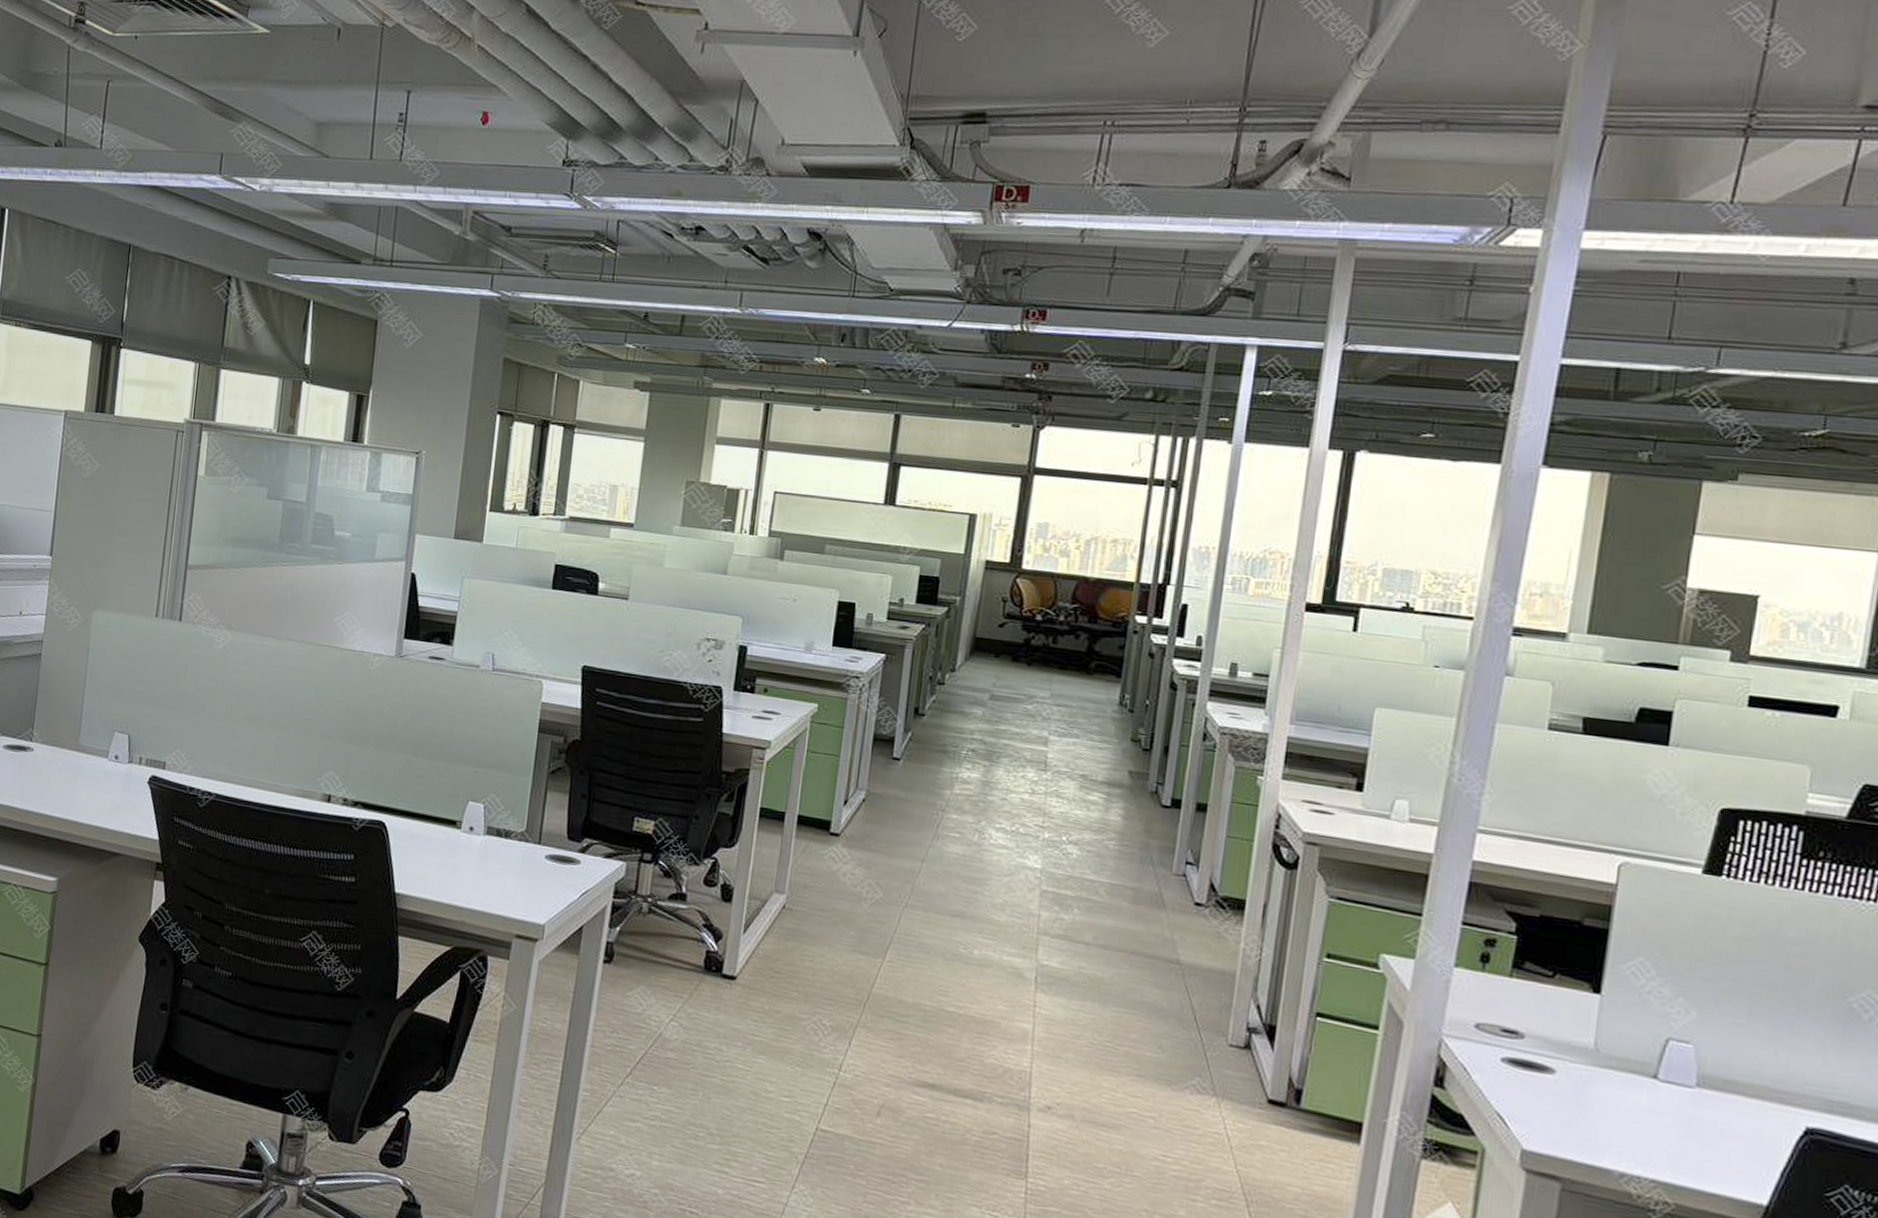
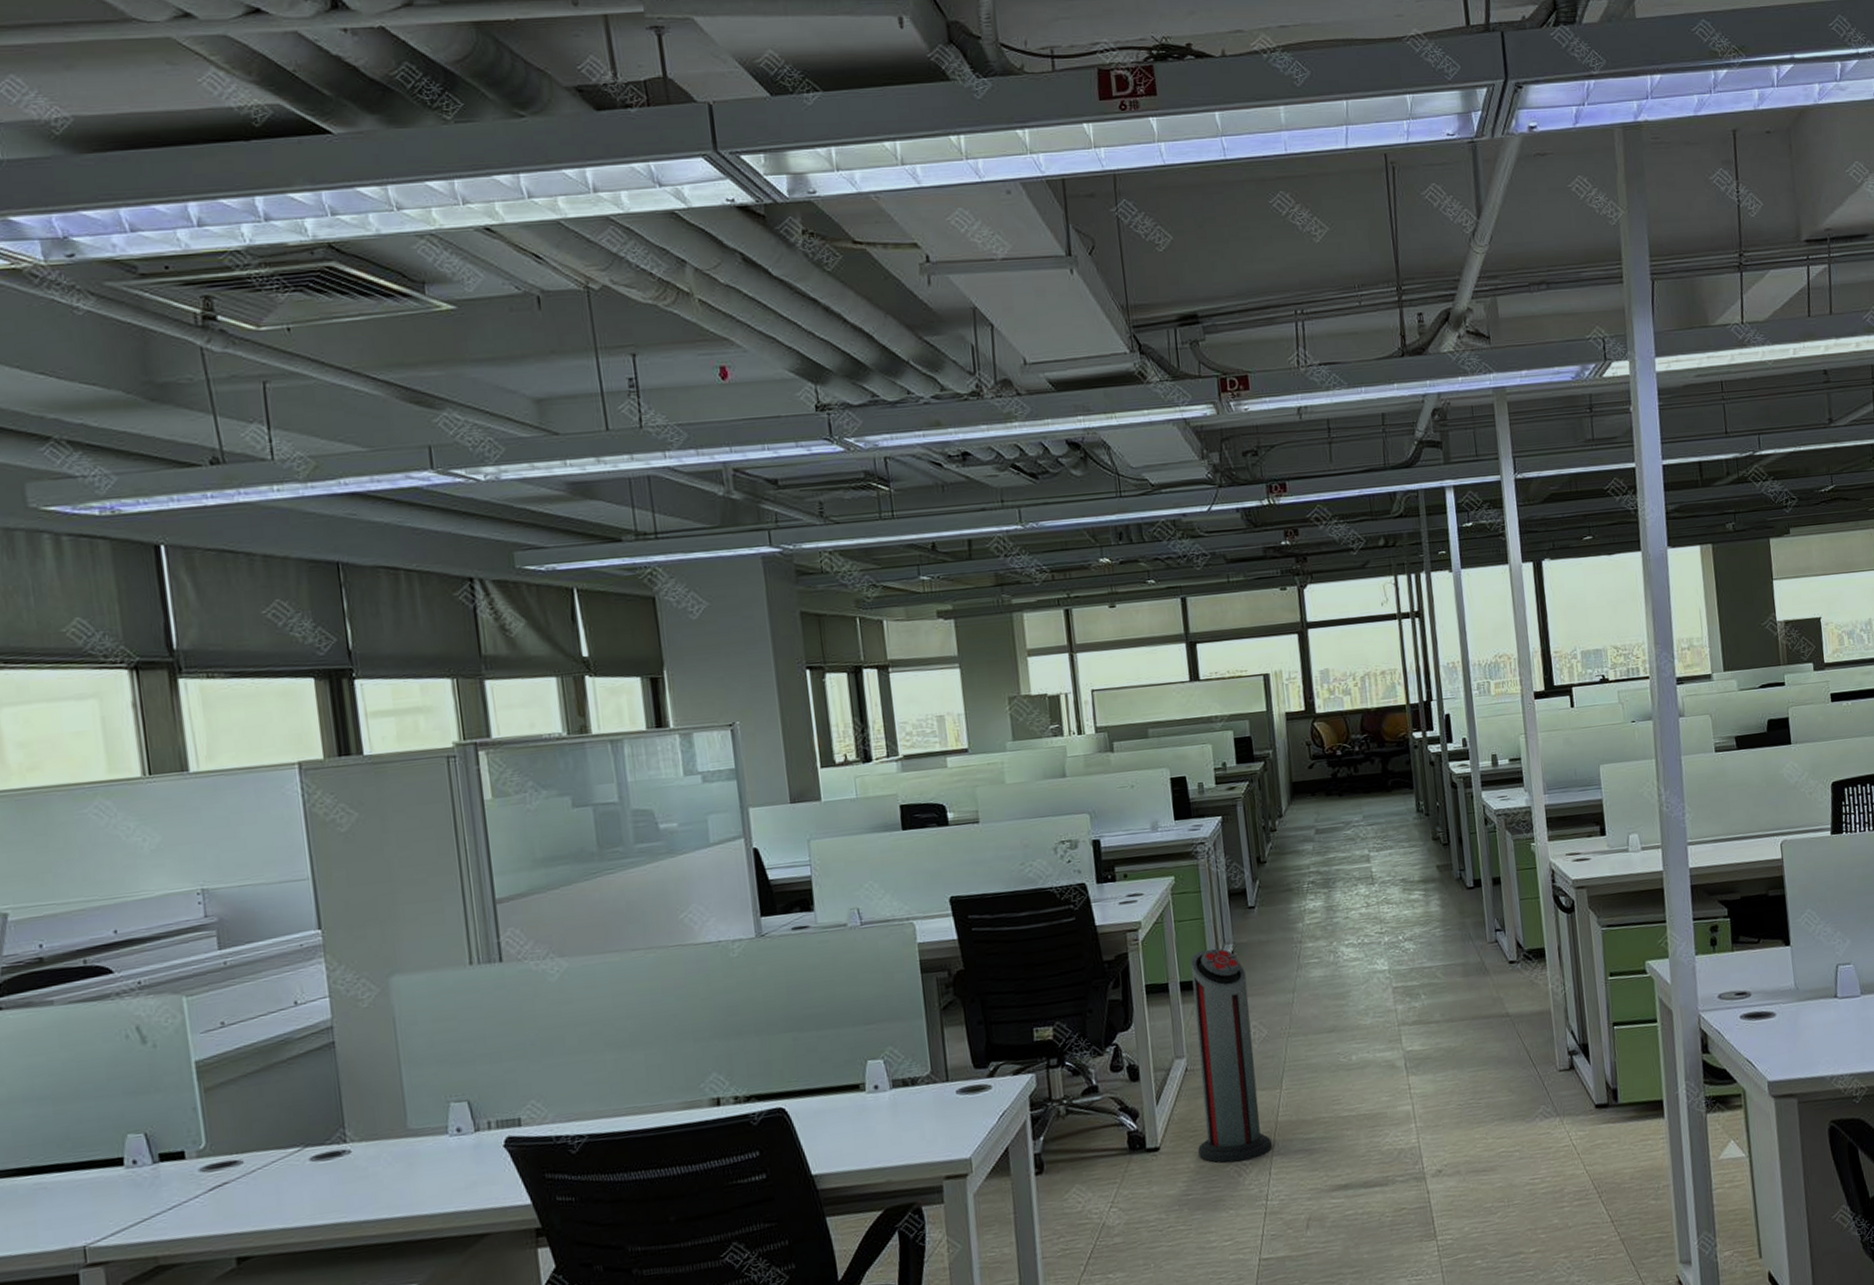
air purifier: none [776,788,873,1023] -> present [1190,948,1272,1163]

